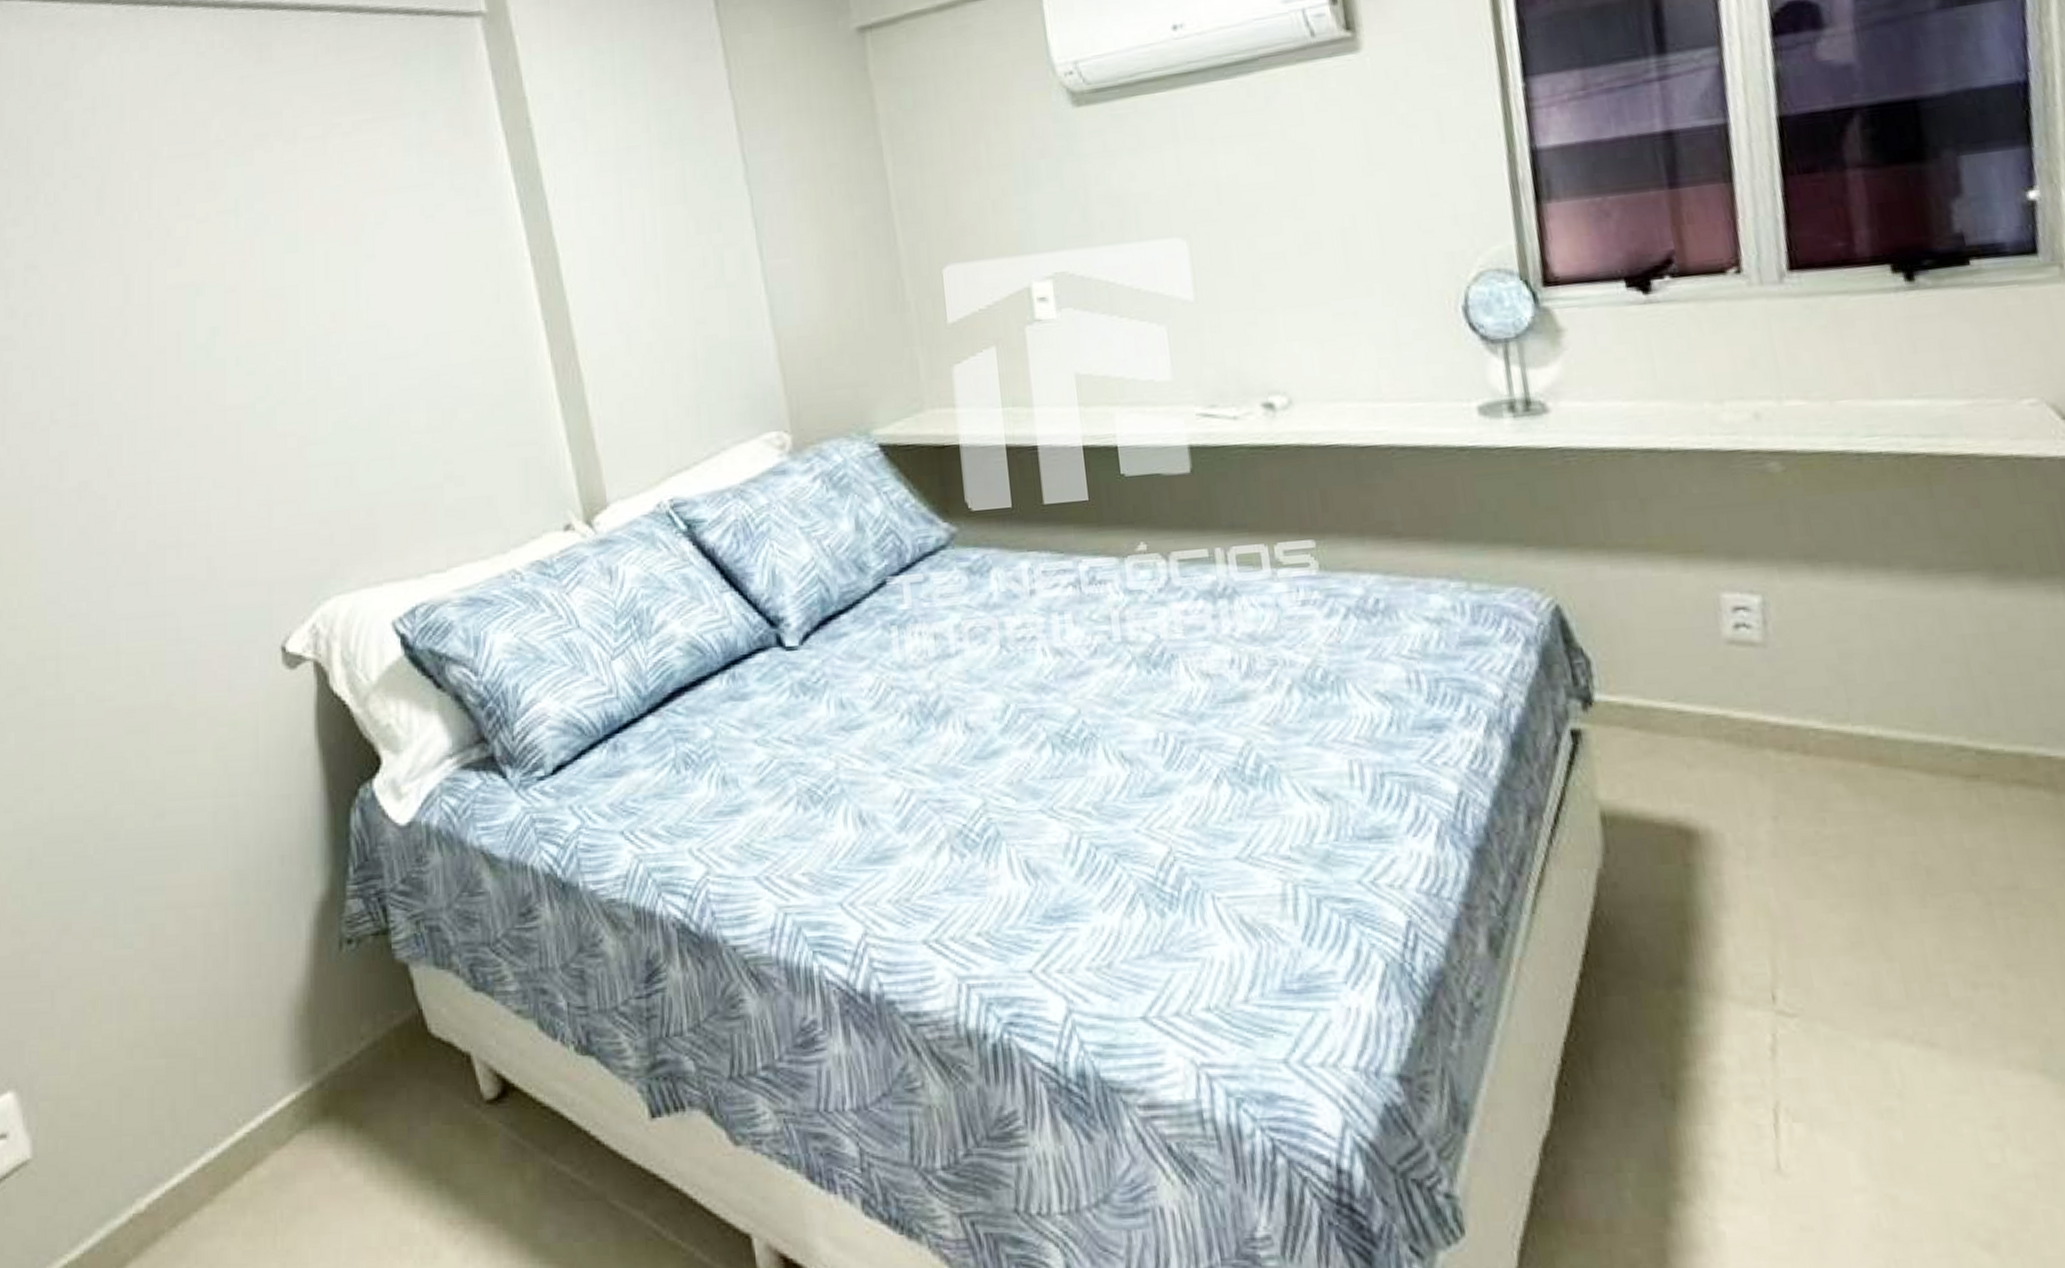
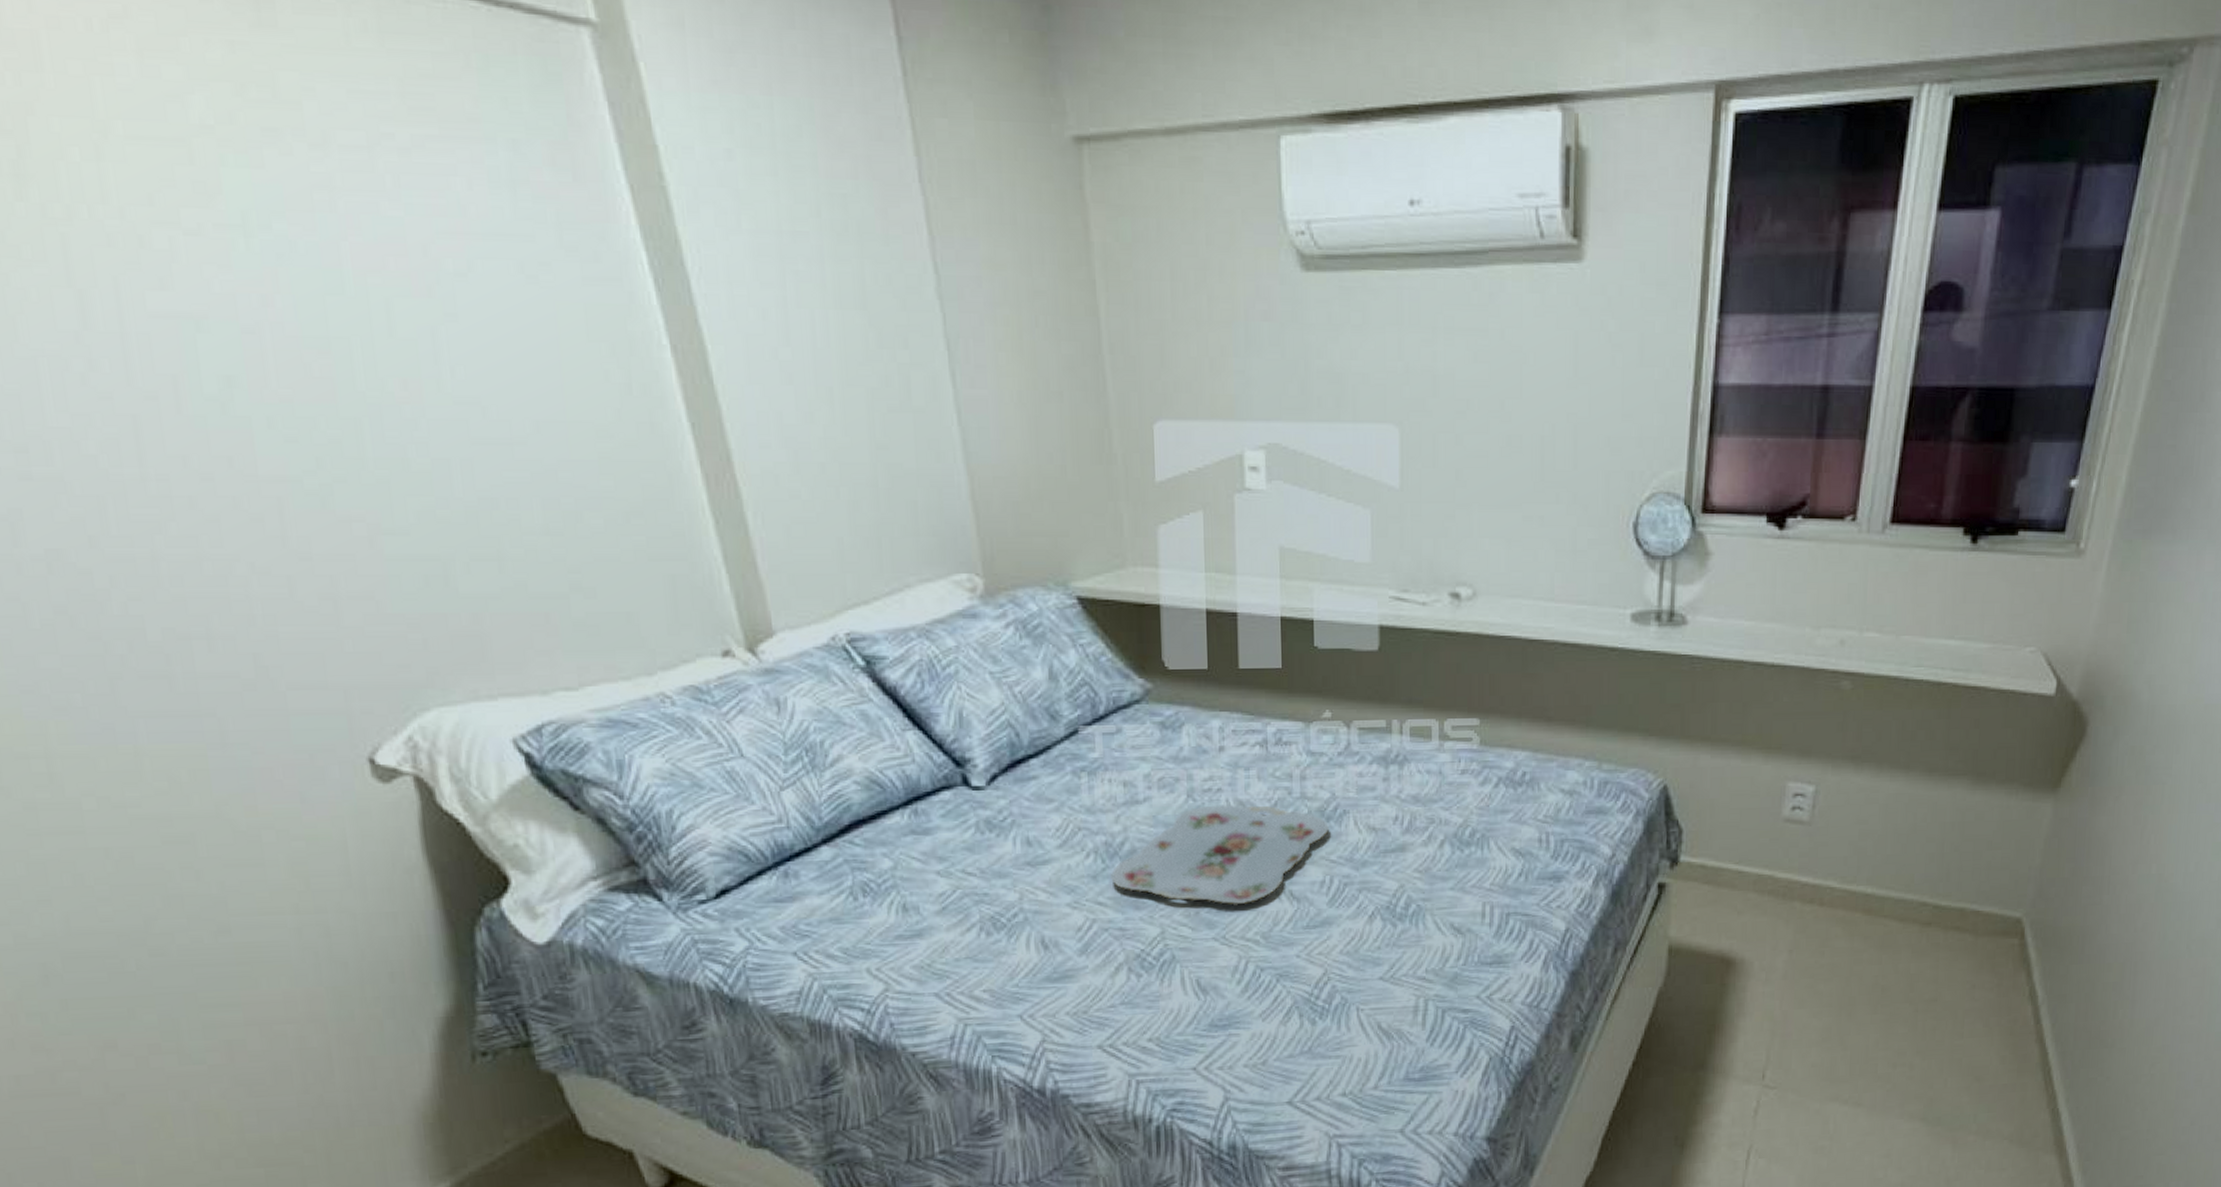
serving tray: none [926,653,1159,771] -> present [1111,803,1330,905]

